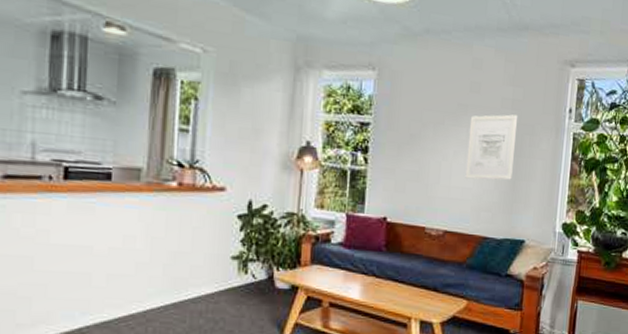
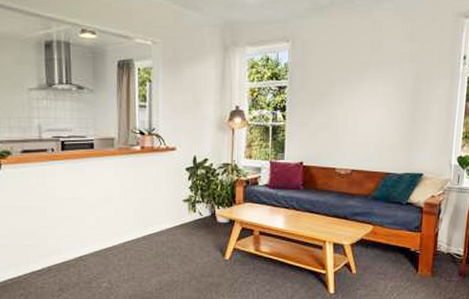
wall art: present [465,114,517,180] -> none [369,66,415,125]

